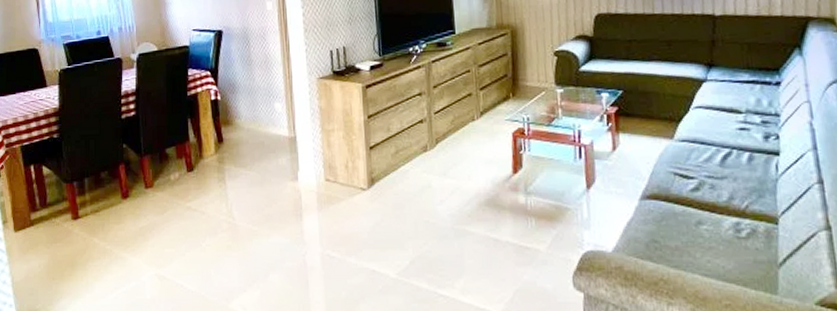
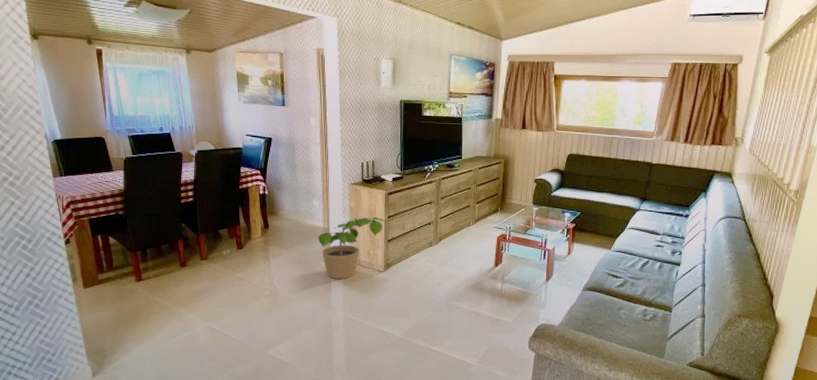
potted plant: none [282,118,368,204] -> present [317,217,388,280]

